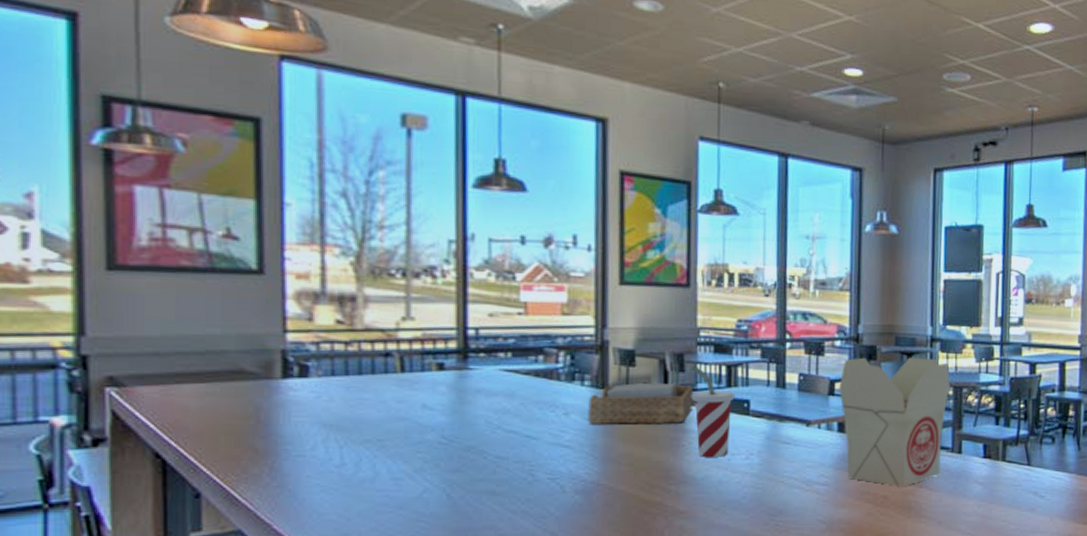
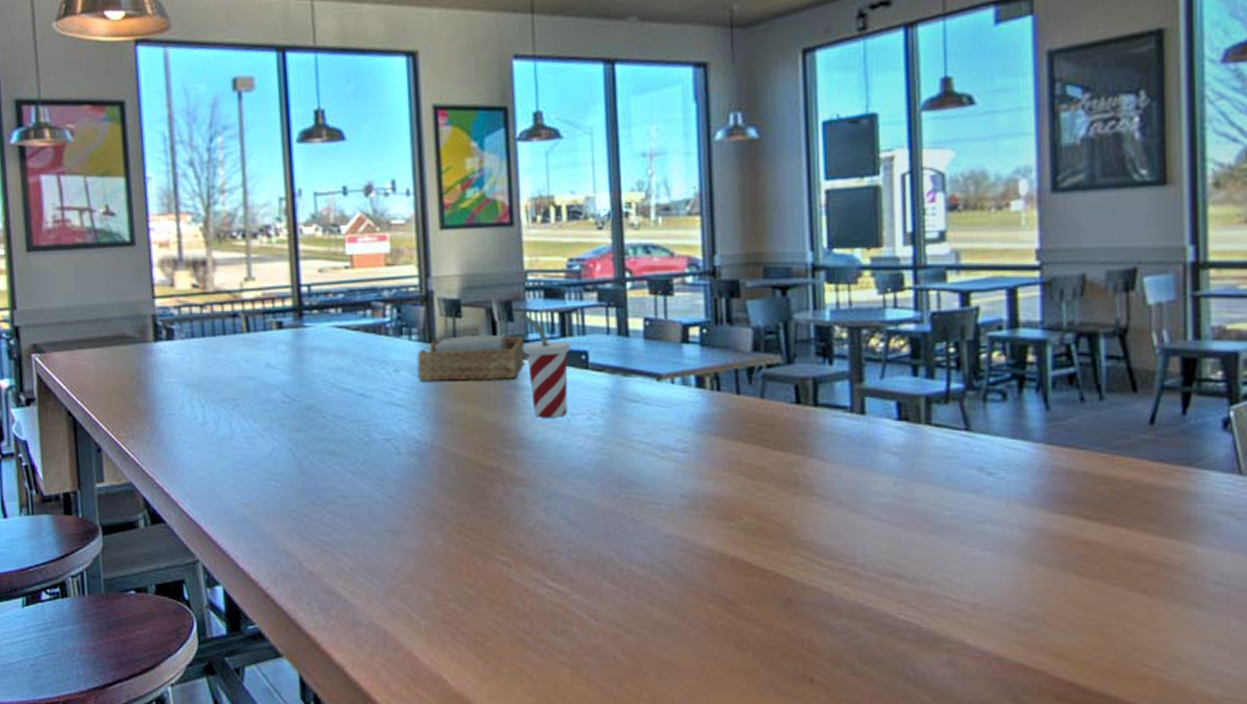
takeout container: present [838,357,950,487] -> none [693,292,843,457]

